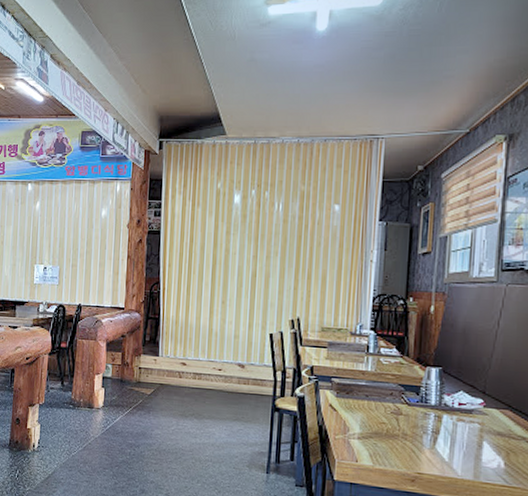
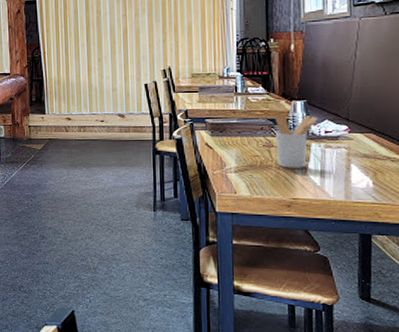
utensil holder: none [405,380,453,441] -> present [275,114,318,168]

